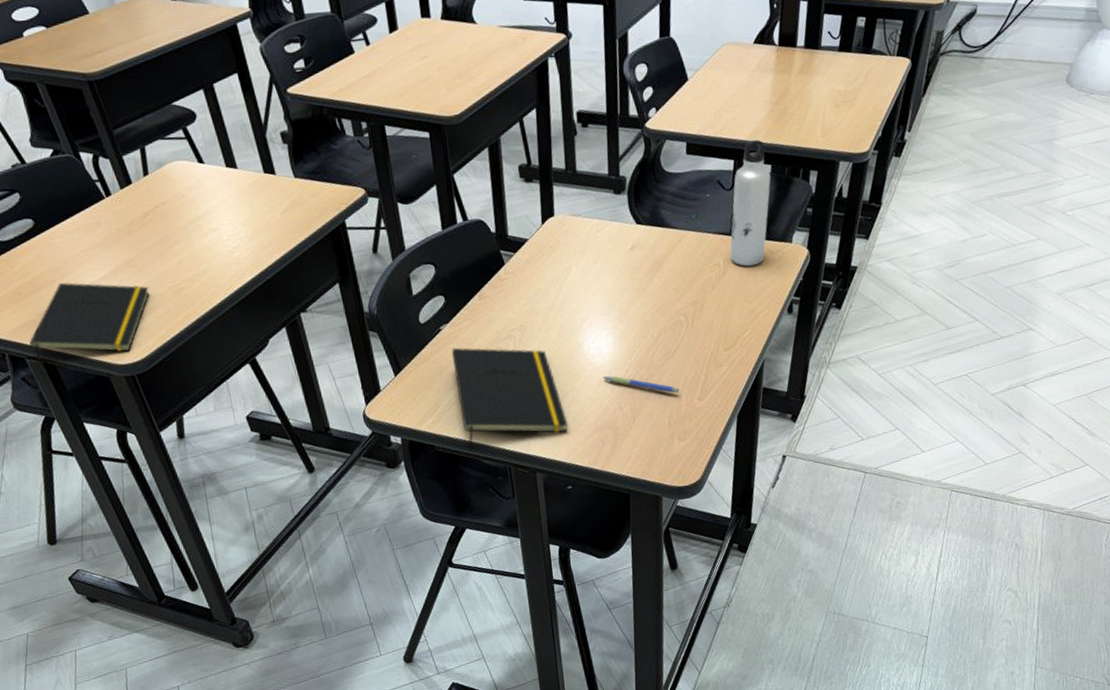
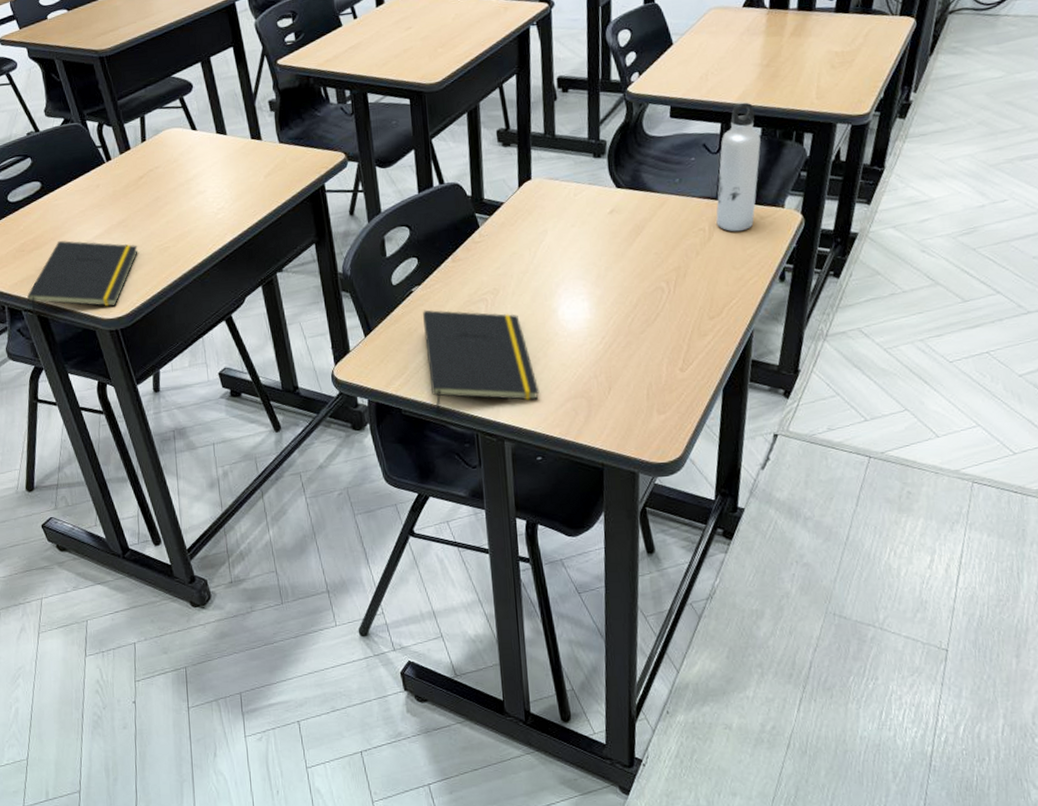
pen: present [602,375,679,393] -> none [576,342,659,363]

